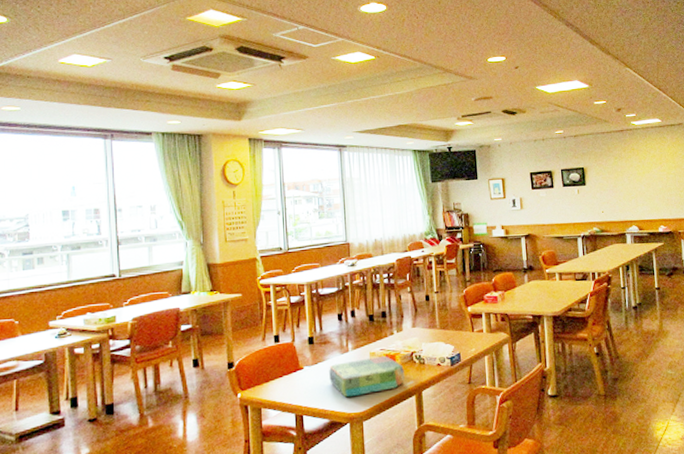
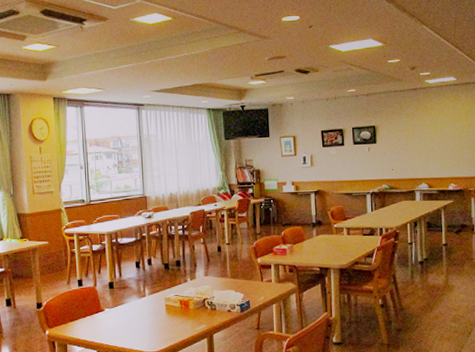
board game: present [329,356,405,398] -> none [128,302,197,338]

